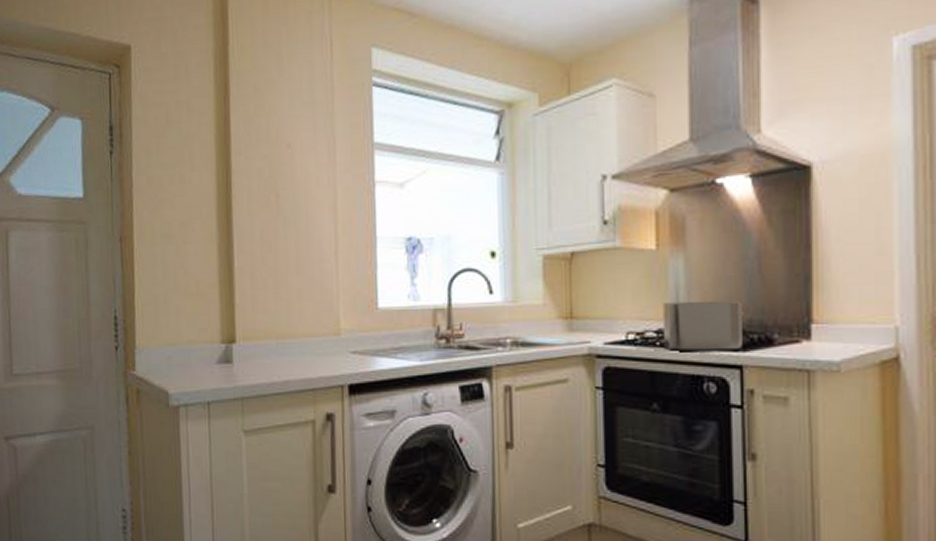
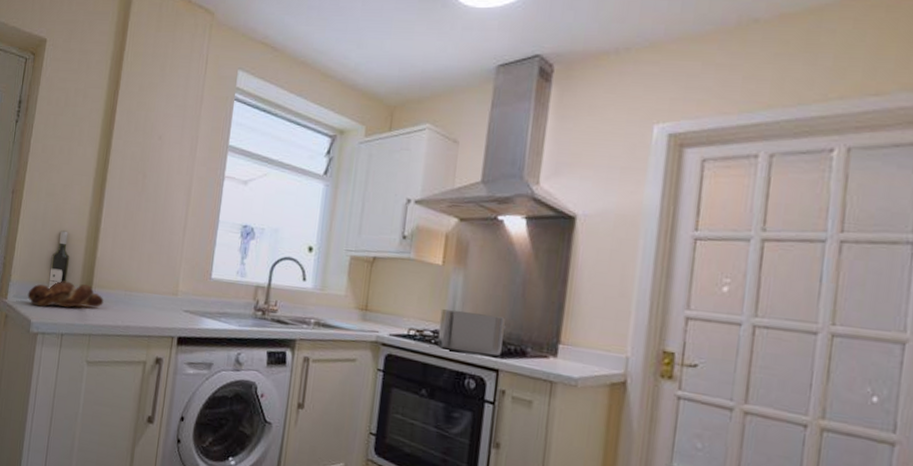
bread loaf: none [159,338,253,374] -> present [27,281,104,308]
bottle: none [181,277,204,352] -> present [48,230,70,290]

